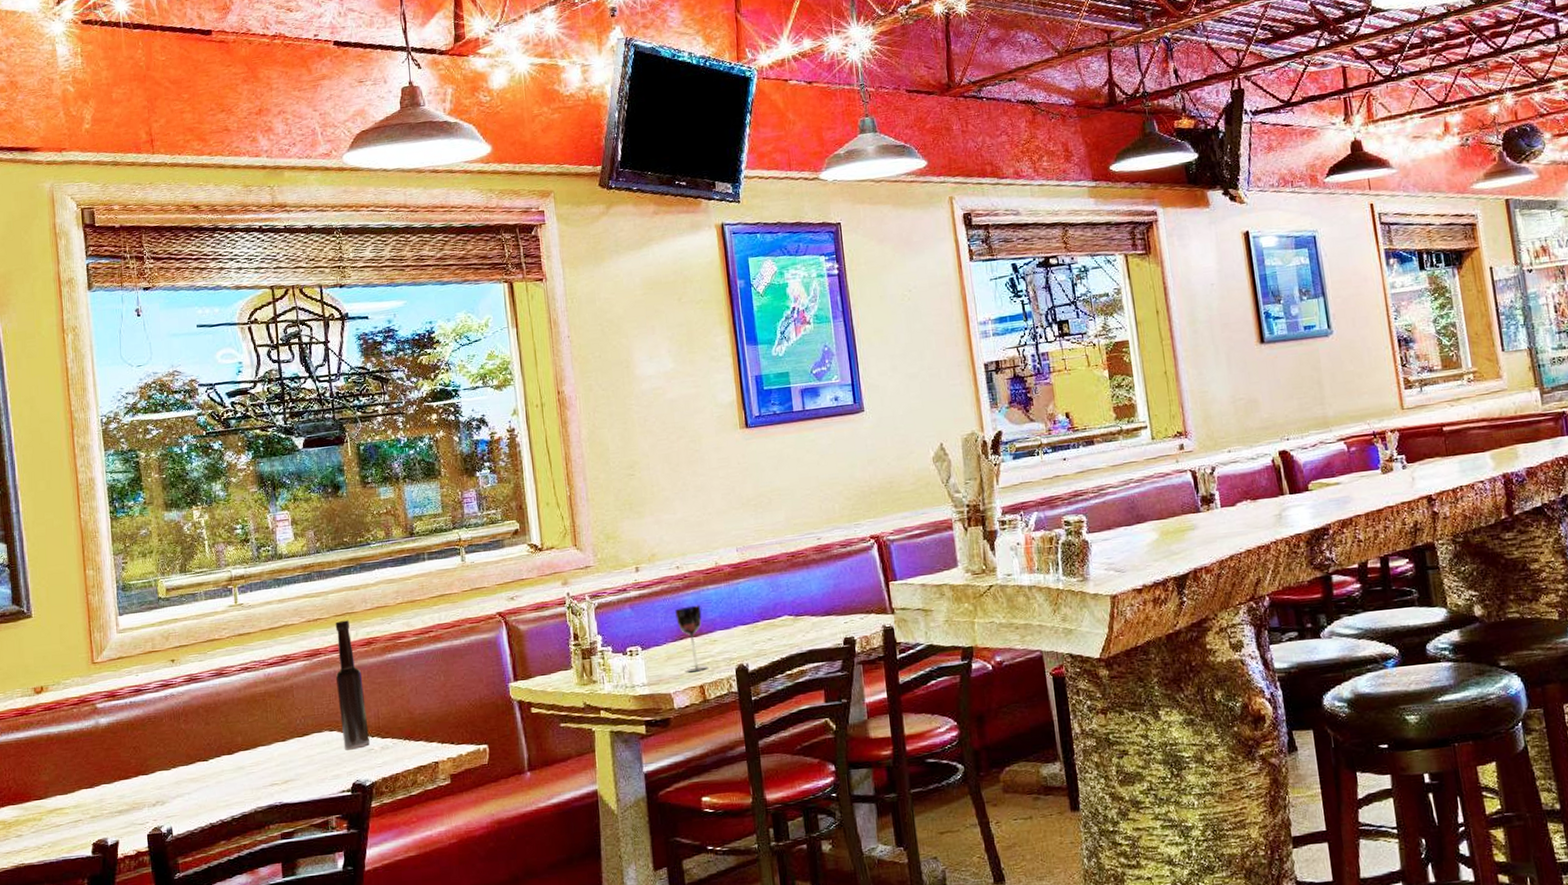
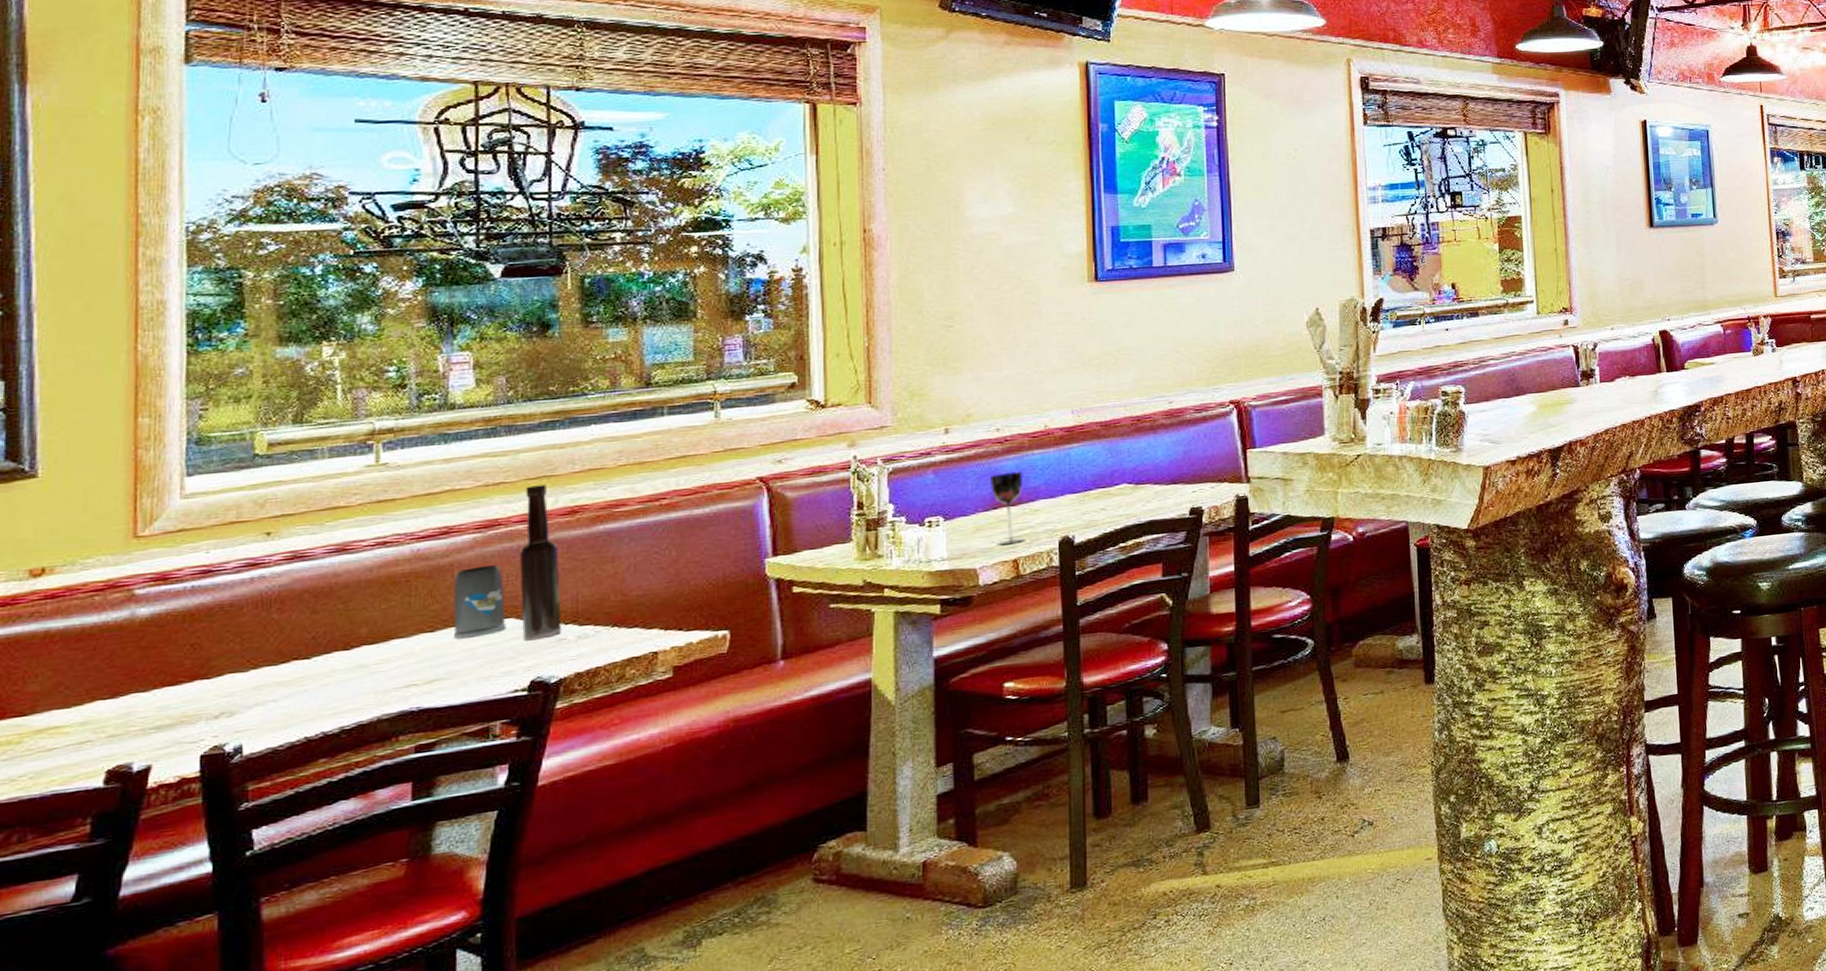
beer mug: none [294,687,332,749] -> present [452,565,506,641]

